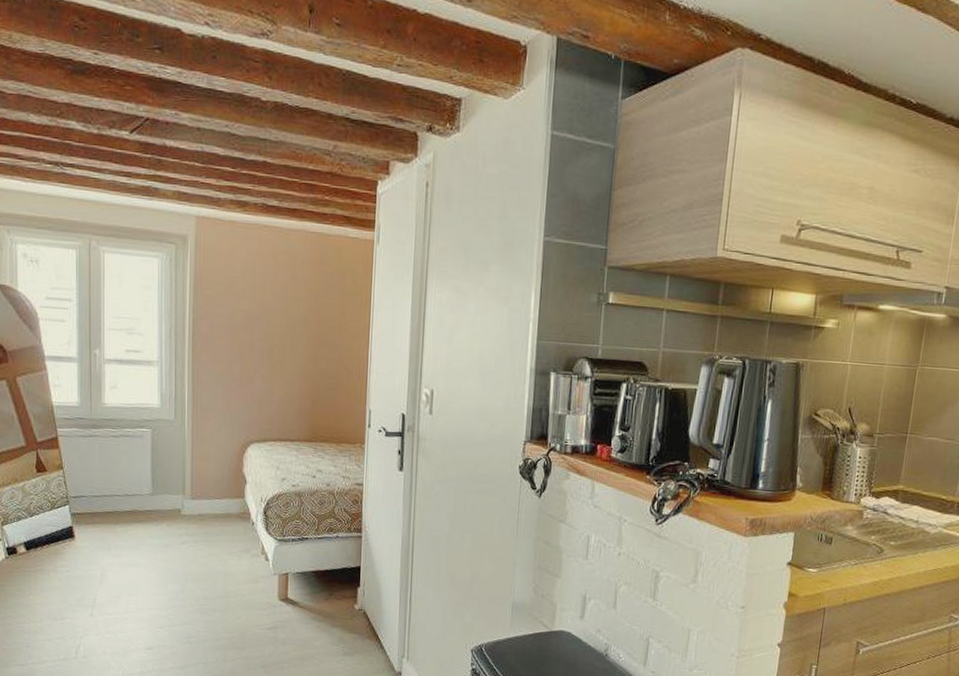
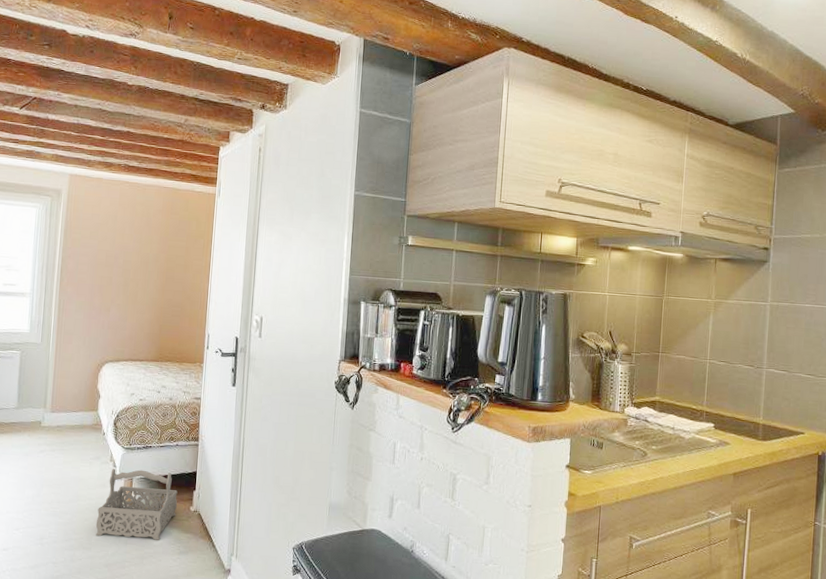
decorative basket: none [248,562,340,641] -> present [95,469,178,540]

